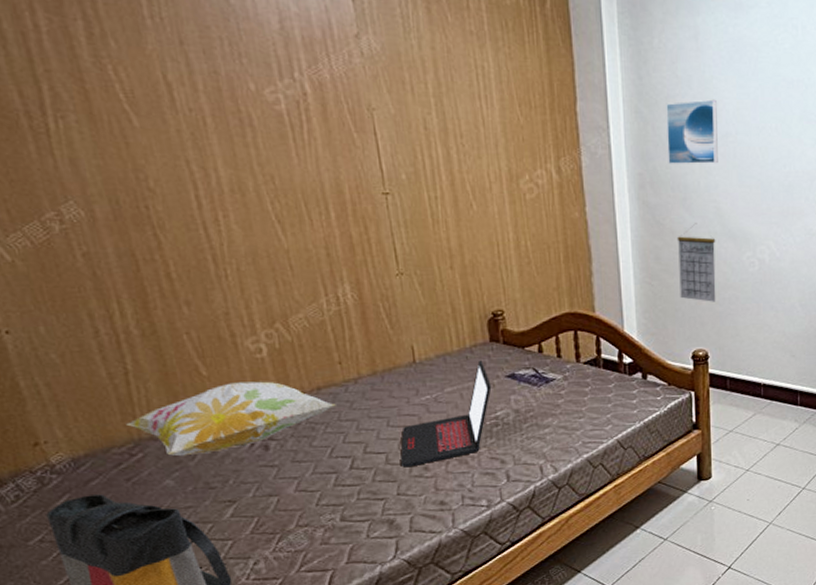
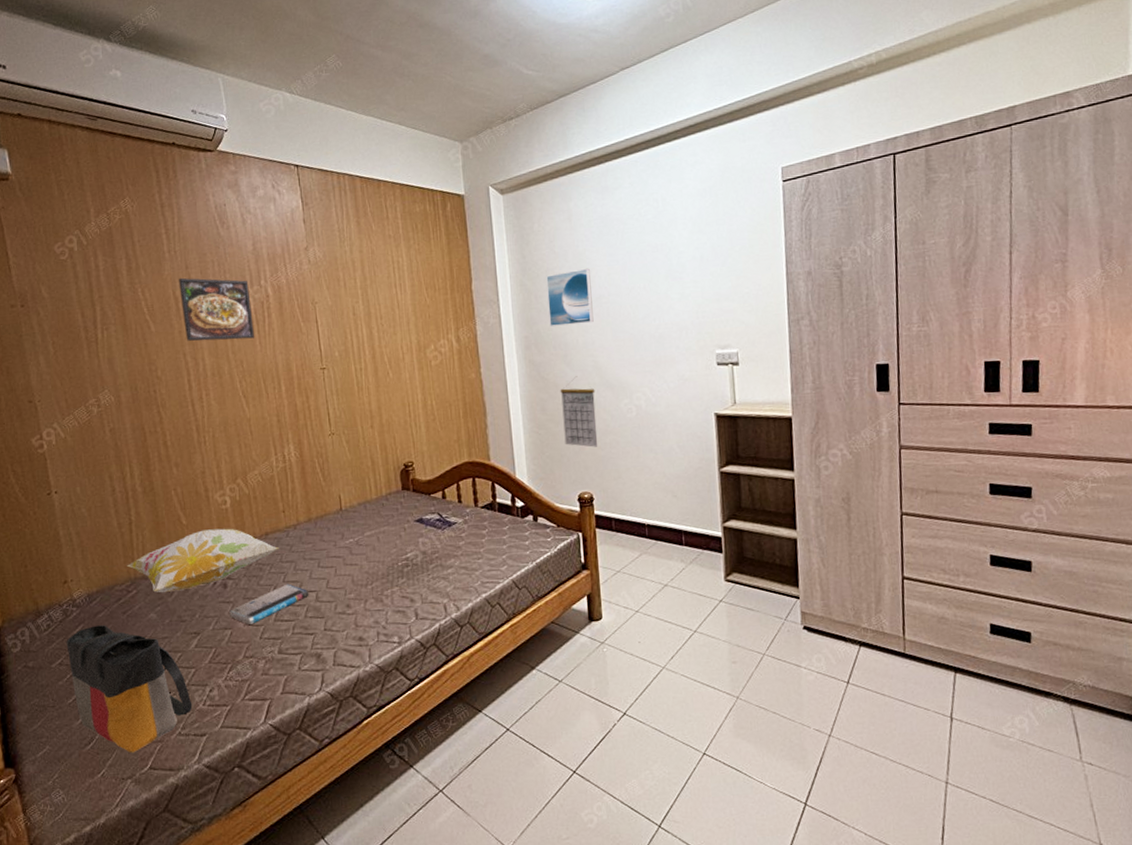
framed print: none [170,56,289,148] -> present [179,277,254,341]
book: none [274,445,377,492] -> present [229,583,309,626]
laptop: present [401,360,492,468] -> none [328,506,403,605]

